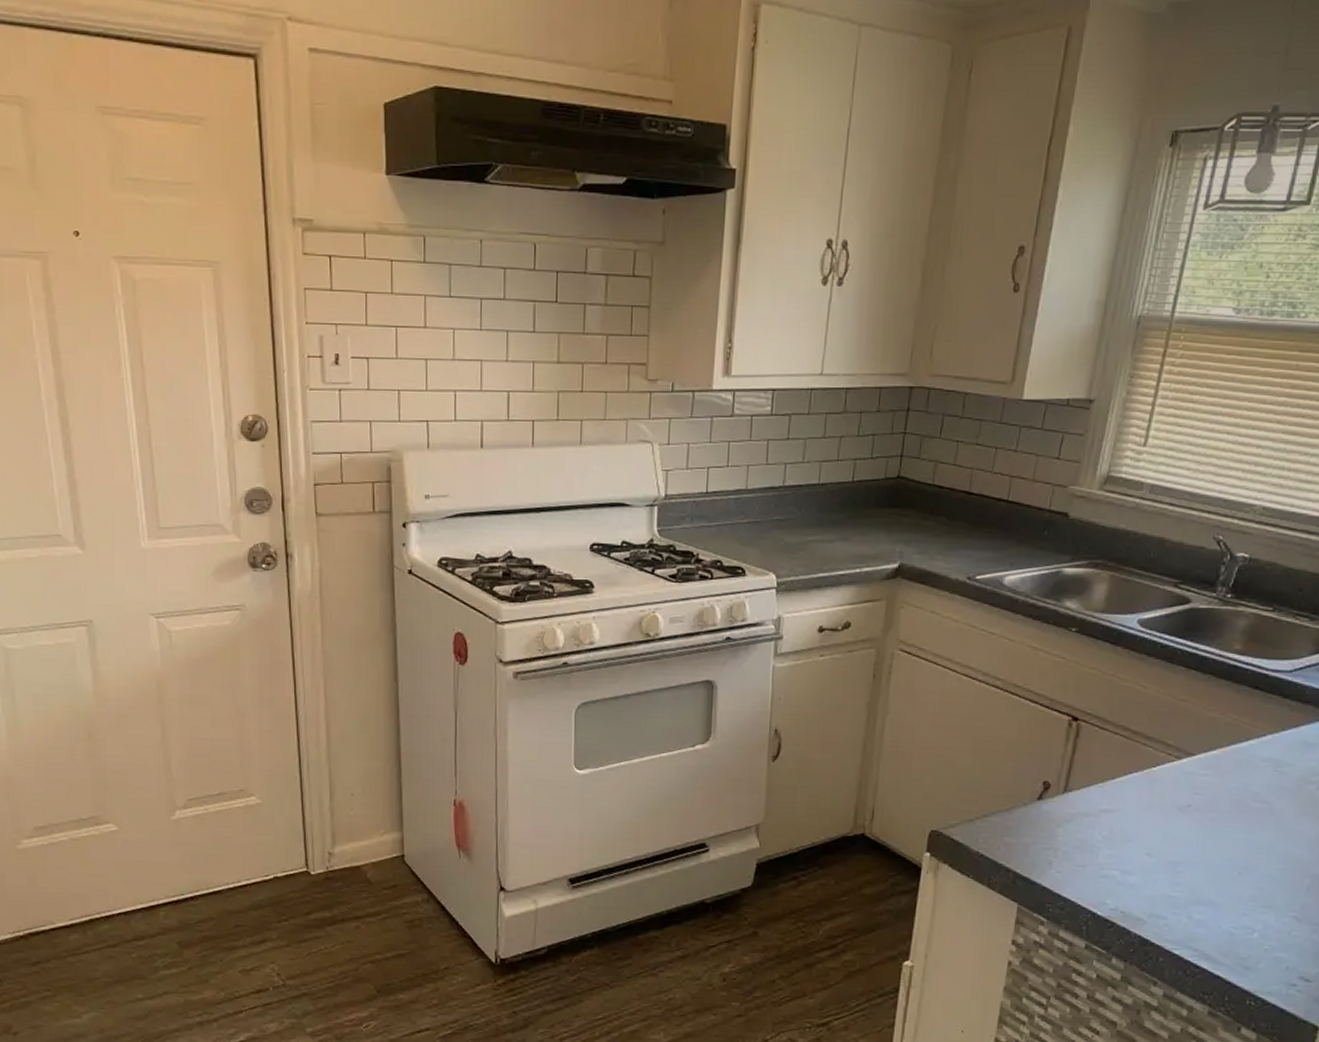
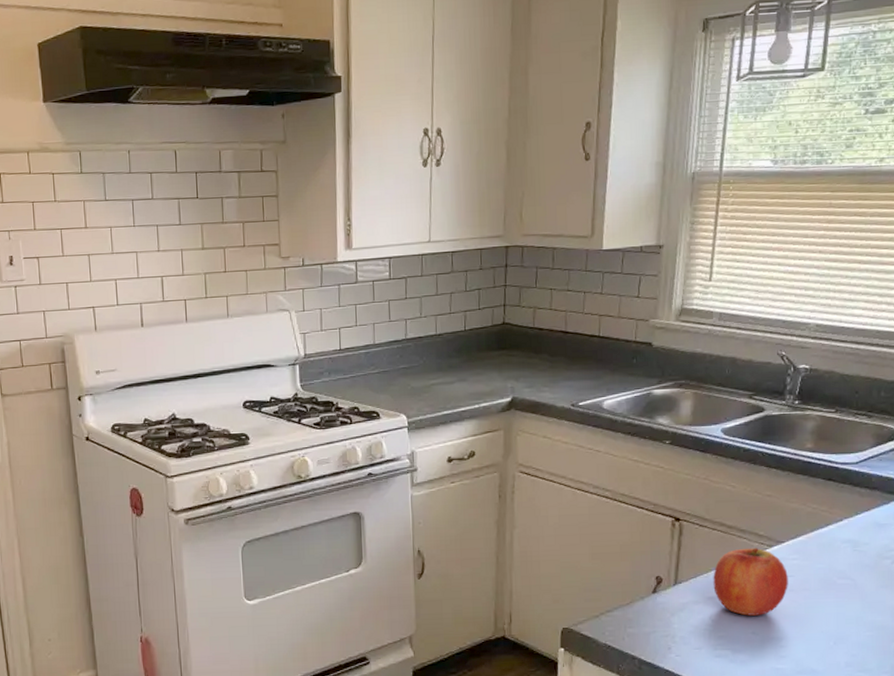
fruit: none [1108,757,1195,835] -> present [713,547,788,616]

